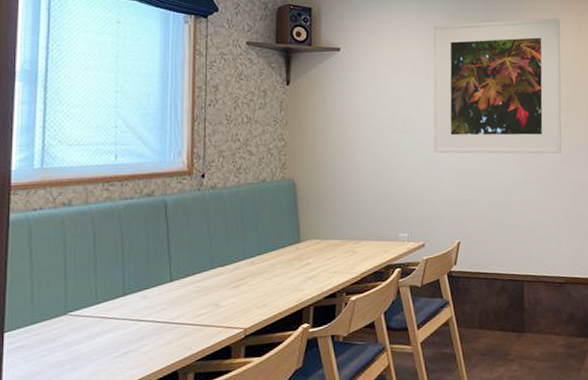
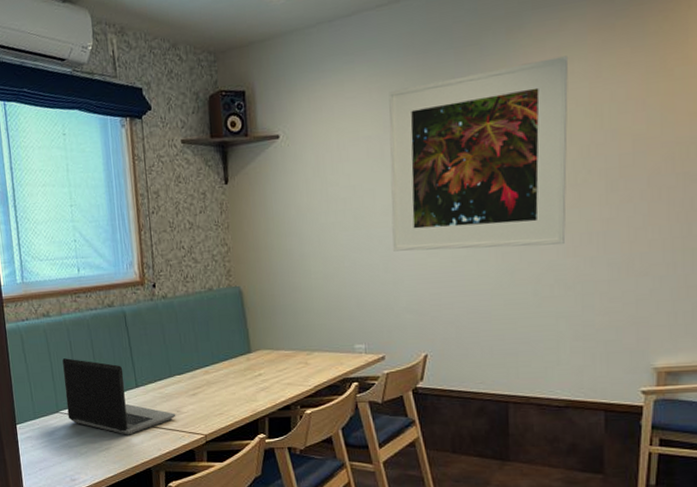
laptop computer: none [79,252,214,336] -> present [62,358,176,435]

